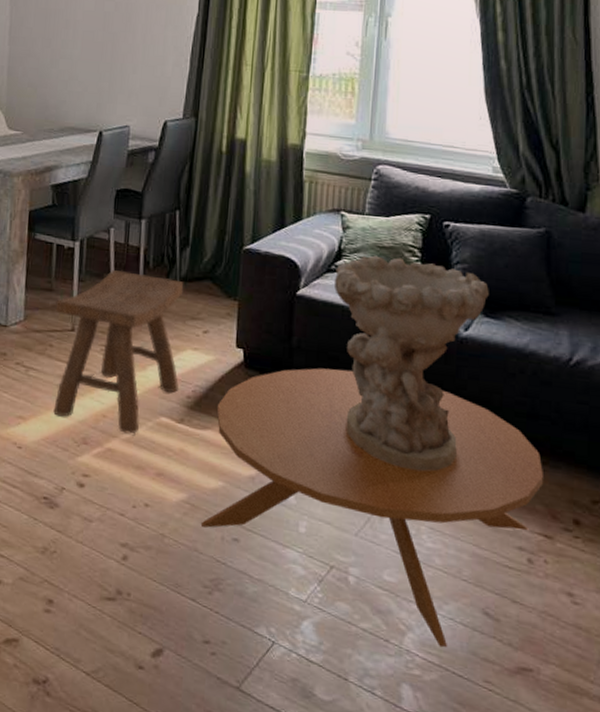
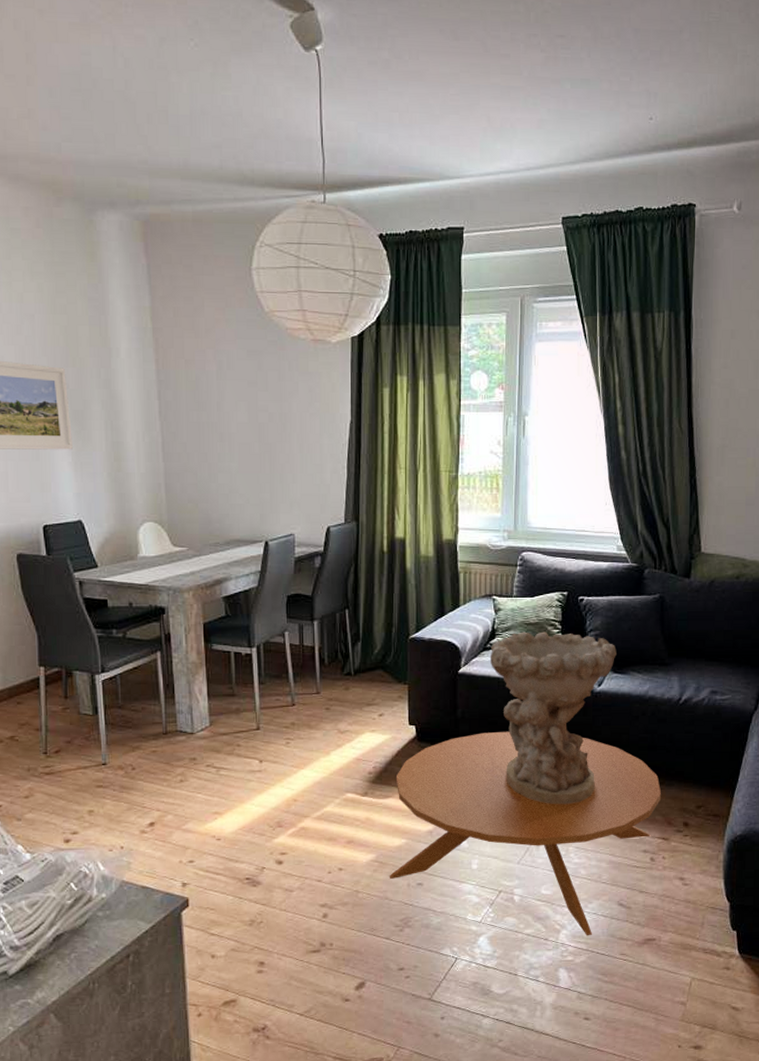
stool: present [53,270,184,434] -> none [239,670,360,812]

